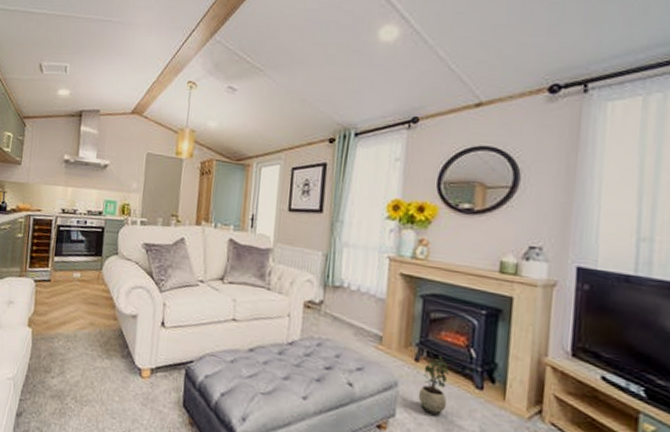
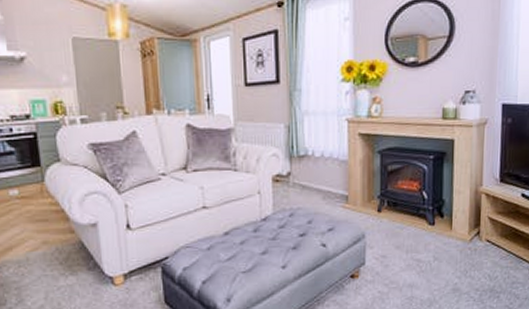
potted plant: present [418,356,449,415] -> none [382,203,407,255]

